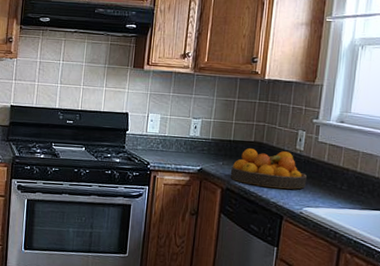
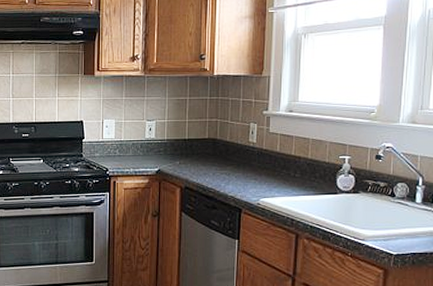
fruit bowl: present [230,148,308,190] -> none [187,145,262,183]

